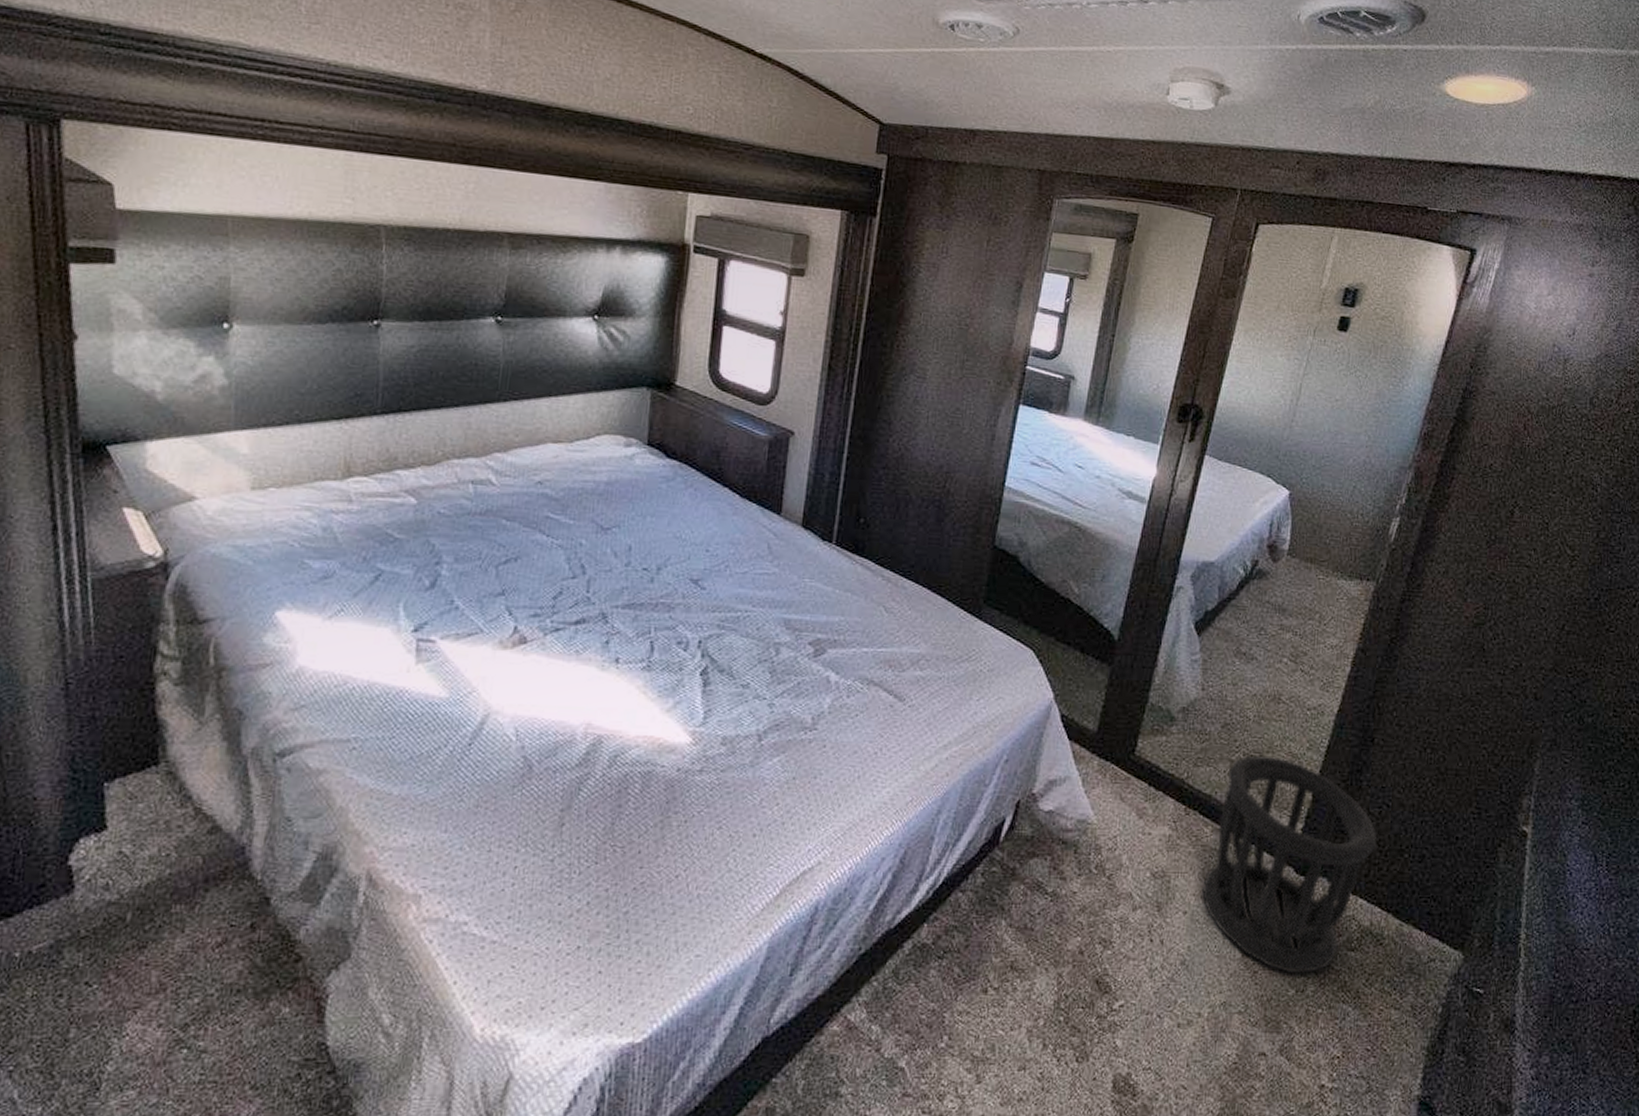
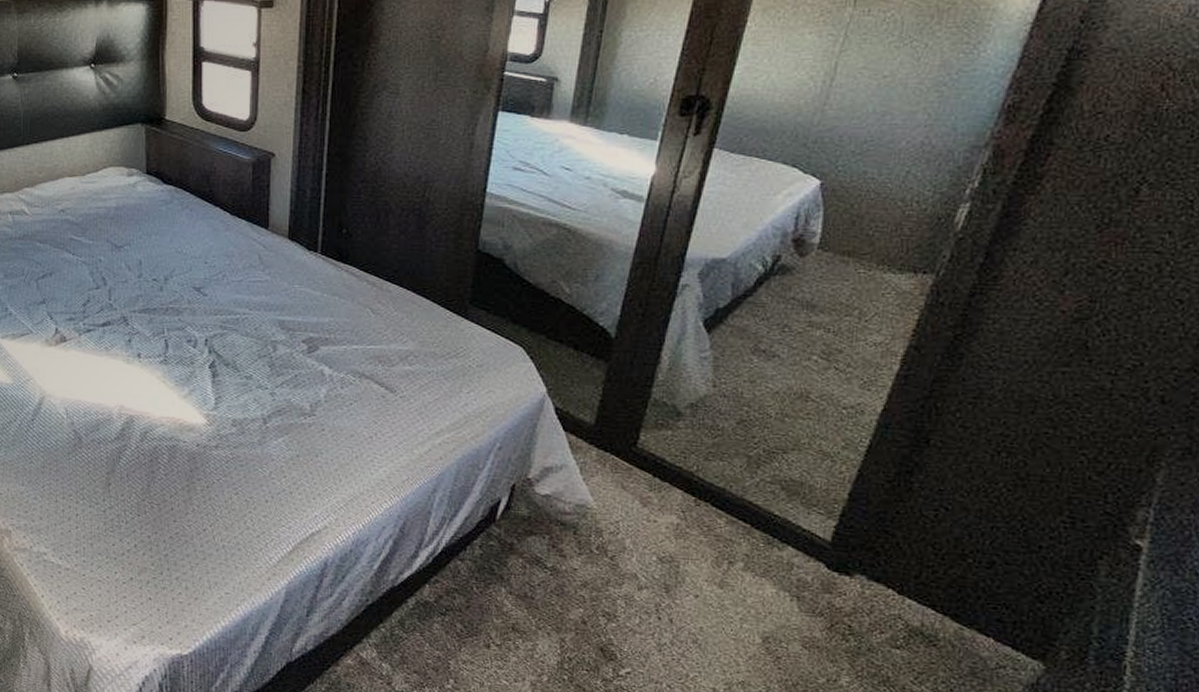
wastebasket: present [1202,755,1378,974] -> none [716,452,932,665]

